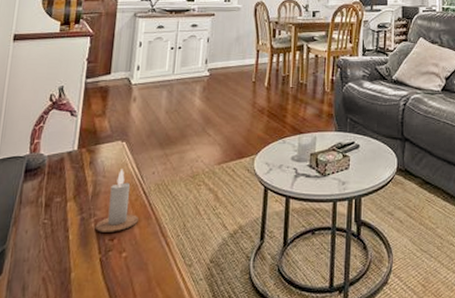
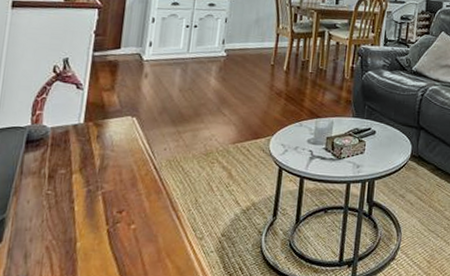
candle: present [94,169,139,232] -> none [102,144,149,205]

